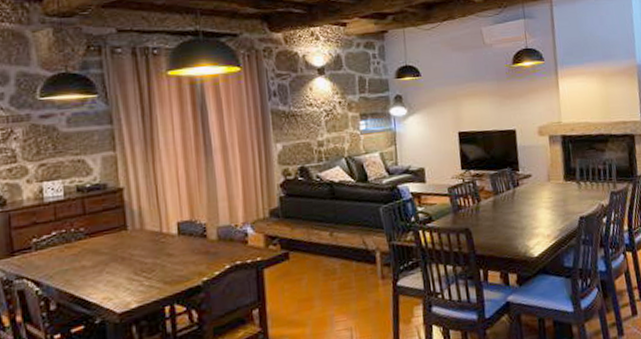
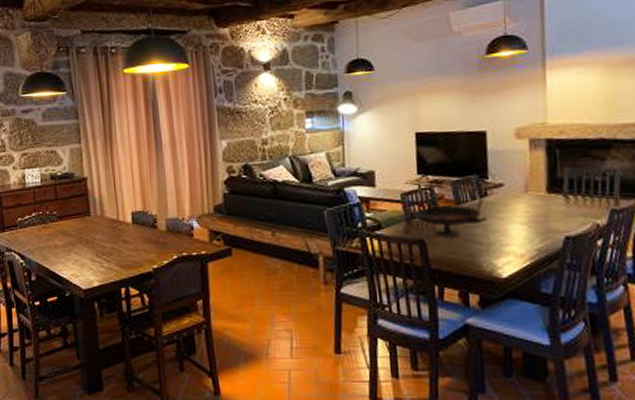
decorative bowl: none [456,195,520,225] -> present [409,204,487,237]

